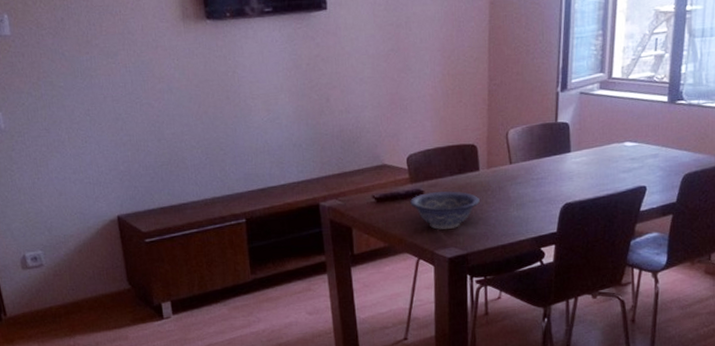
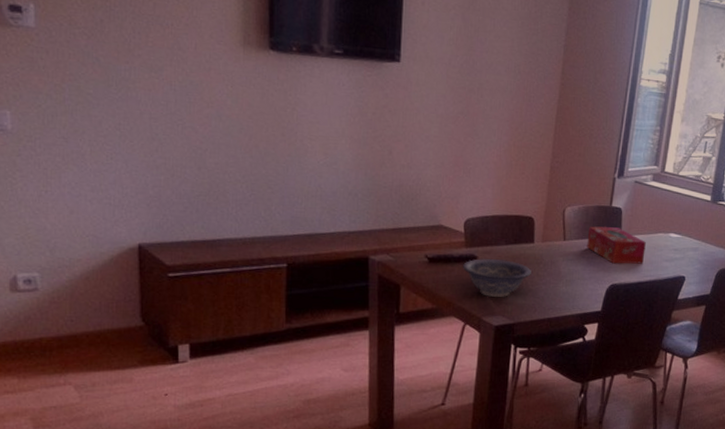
tissue box: none [534,144,599,182] -> present [587,226,646,264]

